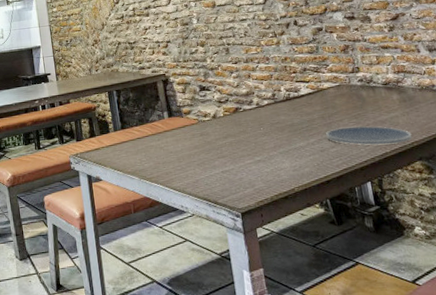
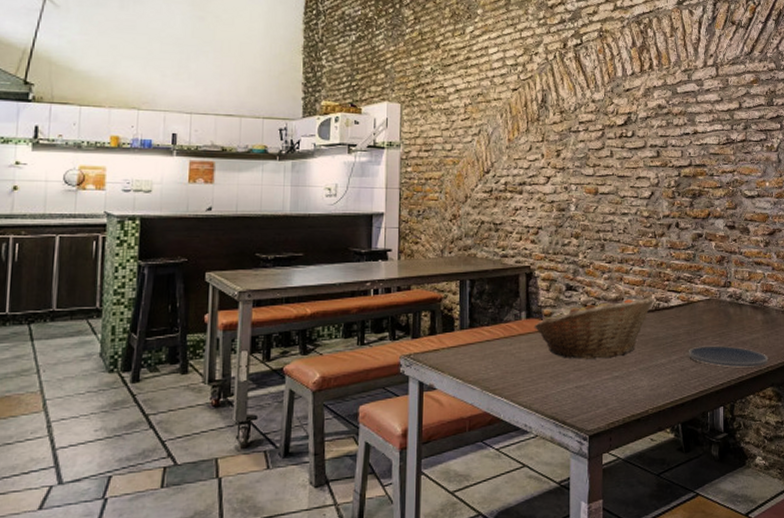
fruit basket: none [176,88,284,148] -> present [534,297,654,359]

